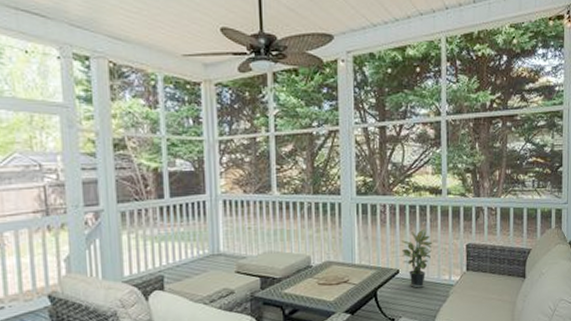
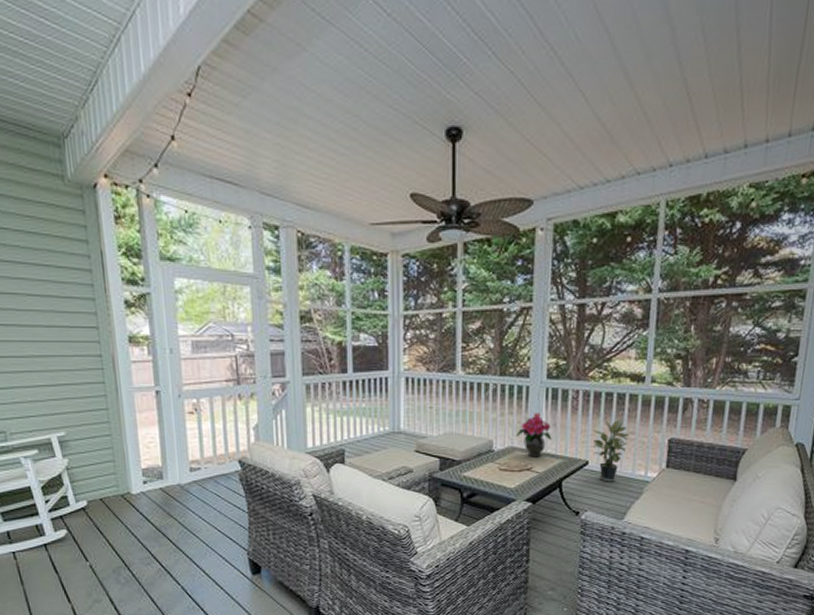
potted flower: none [331,226,365,270] -> present [515,412,552,457]

